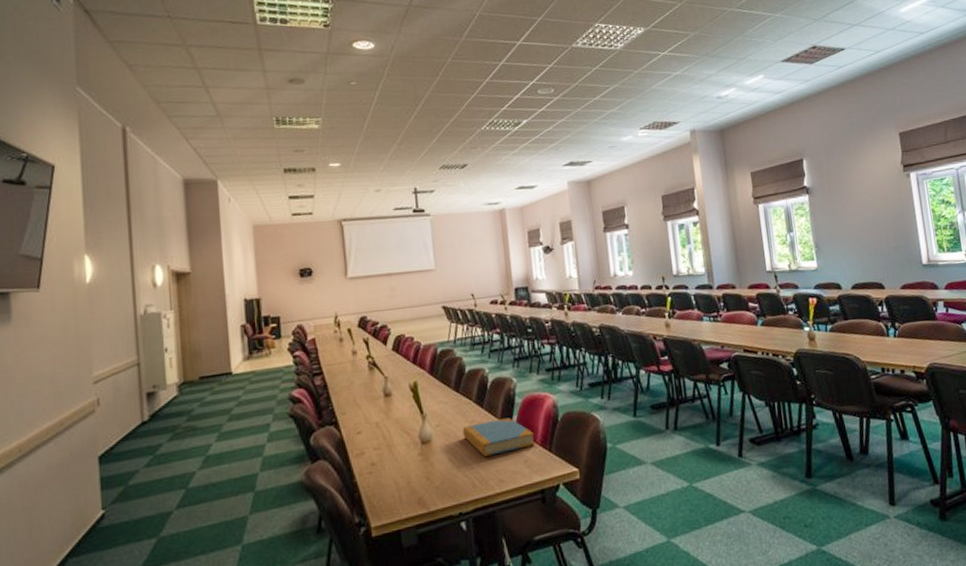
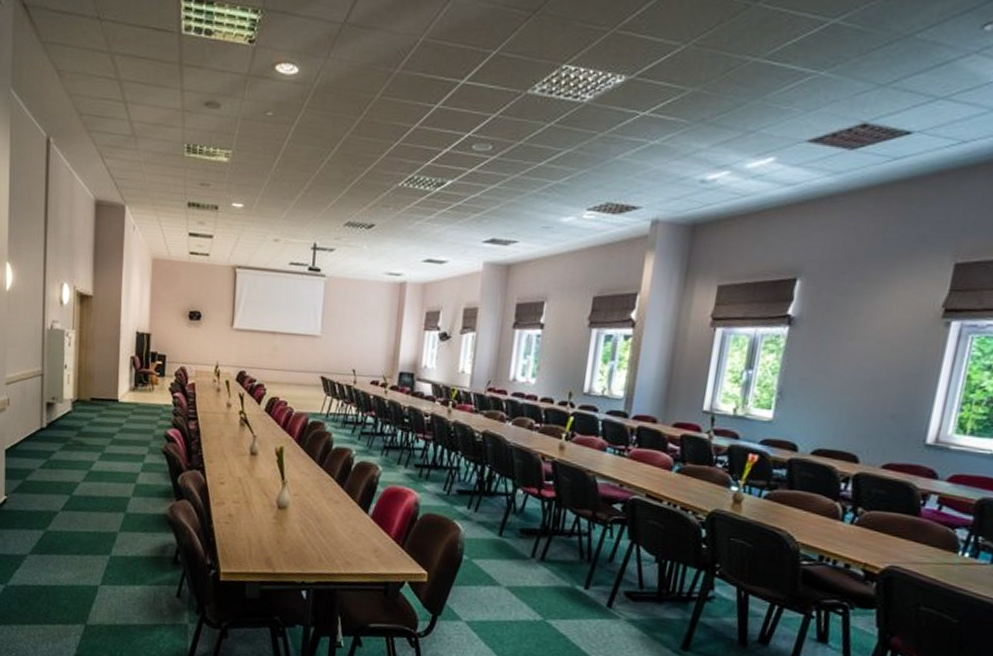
book: present [463,417,536,457] -> none [319,501,390,538]

